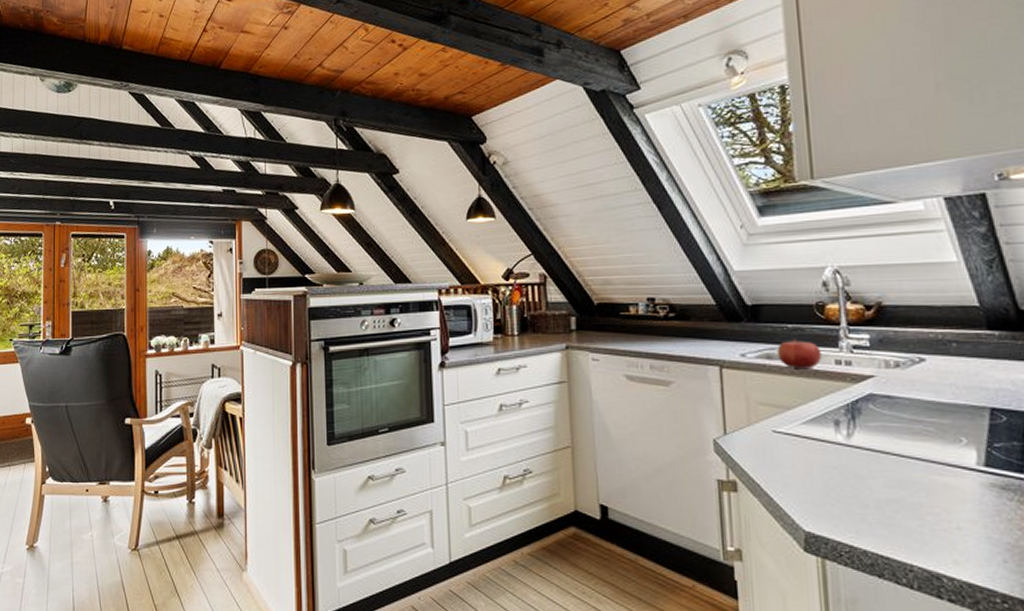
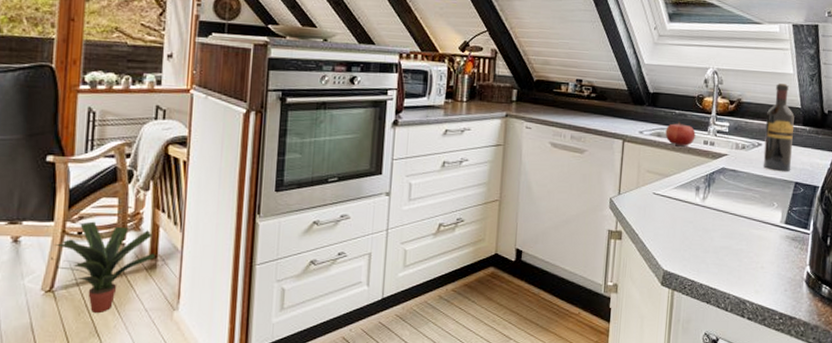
potted plant: none [134,480,222,572] -> present [51,221,156,312]
wine bottle: none [926,276,980,395] -> present [763,84,795,173]

